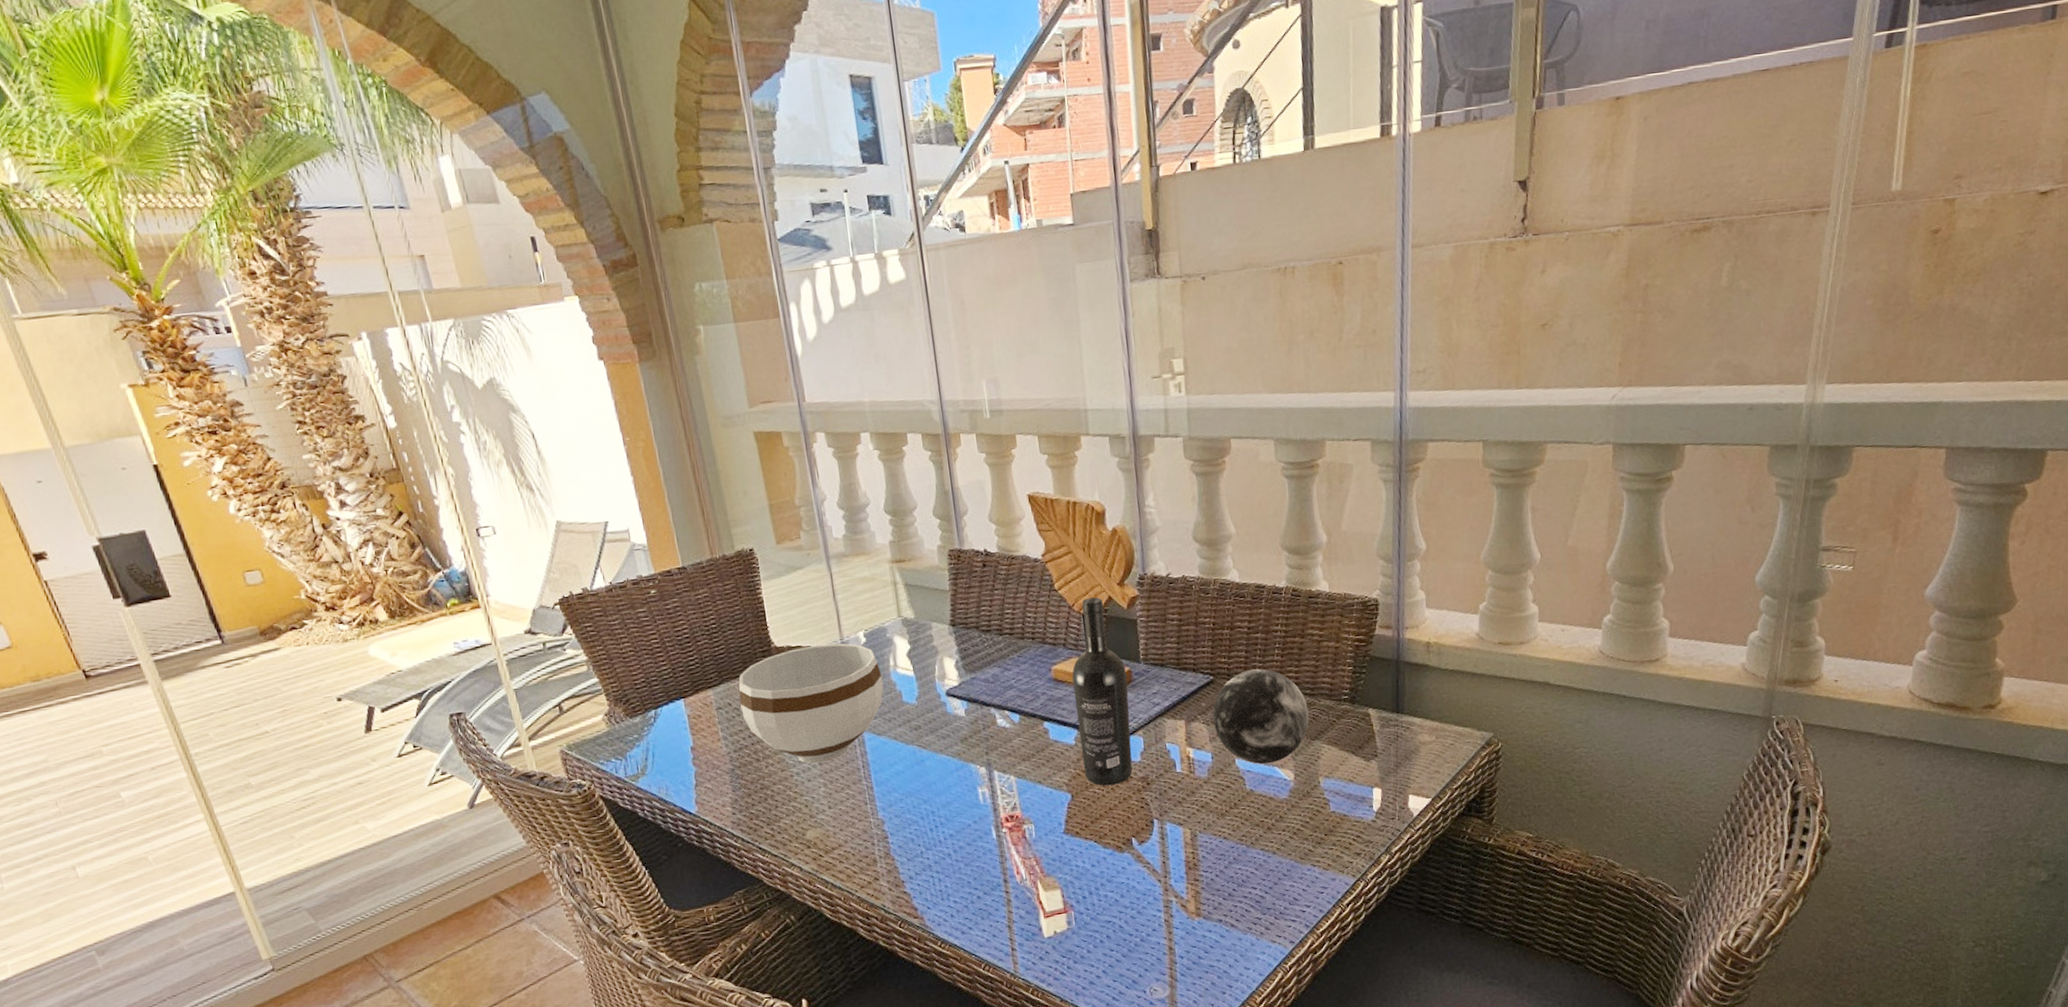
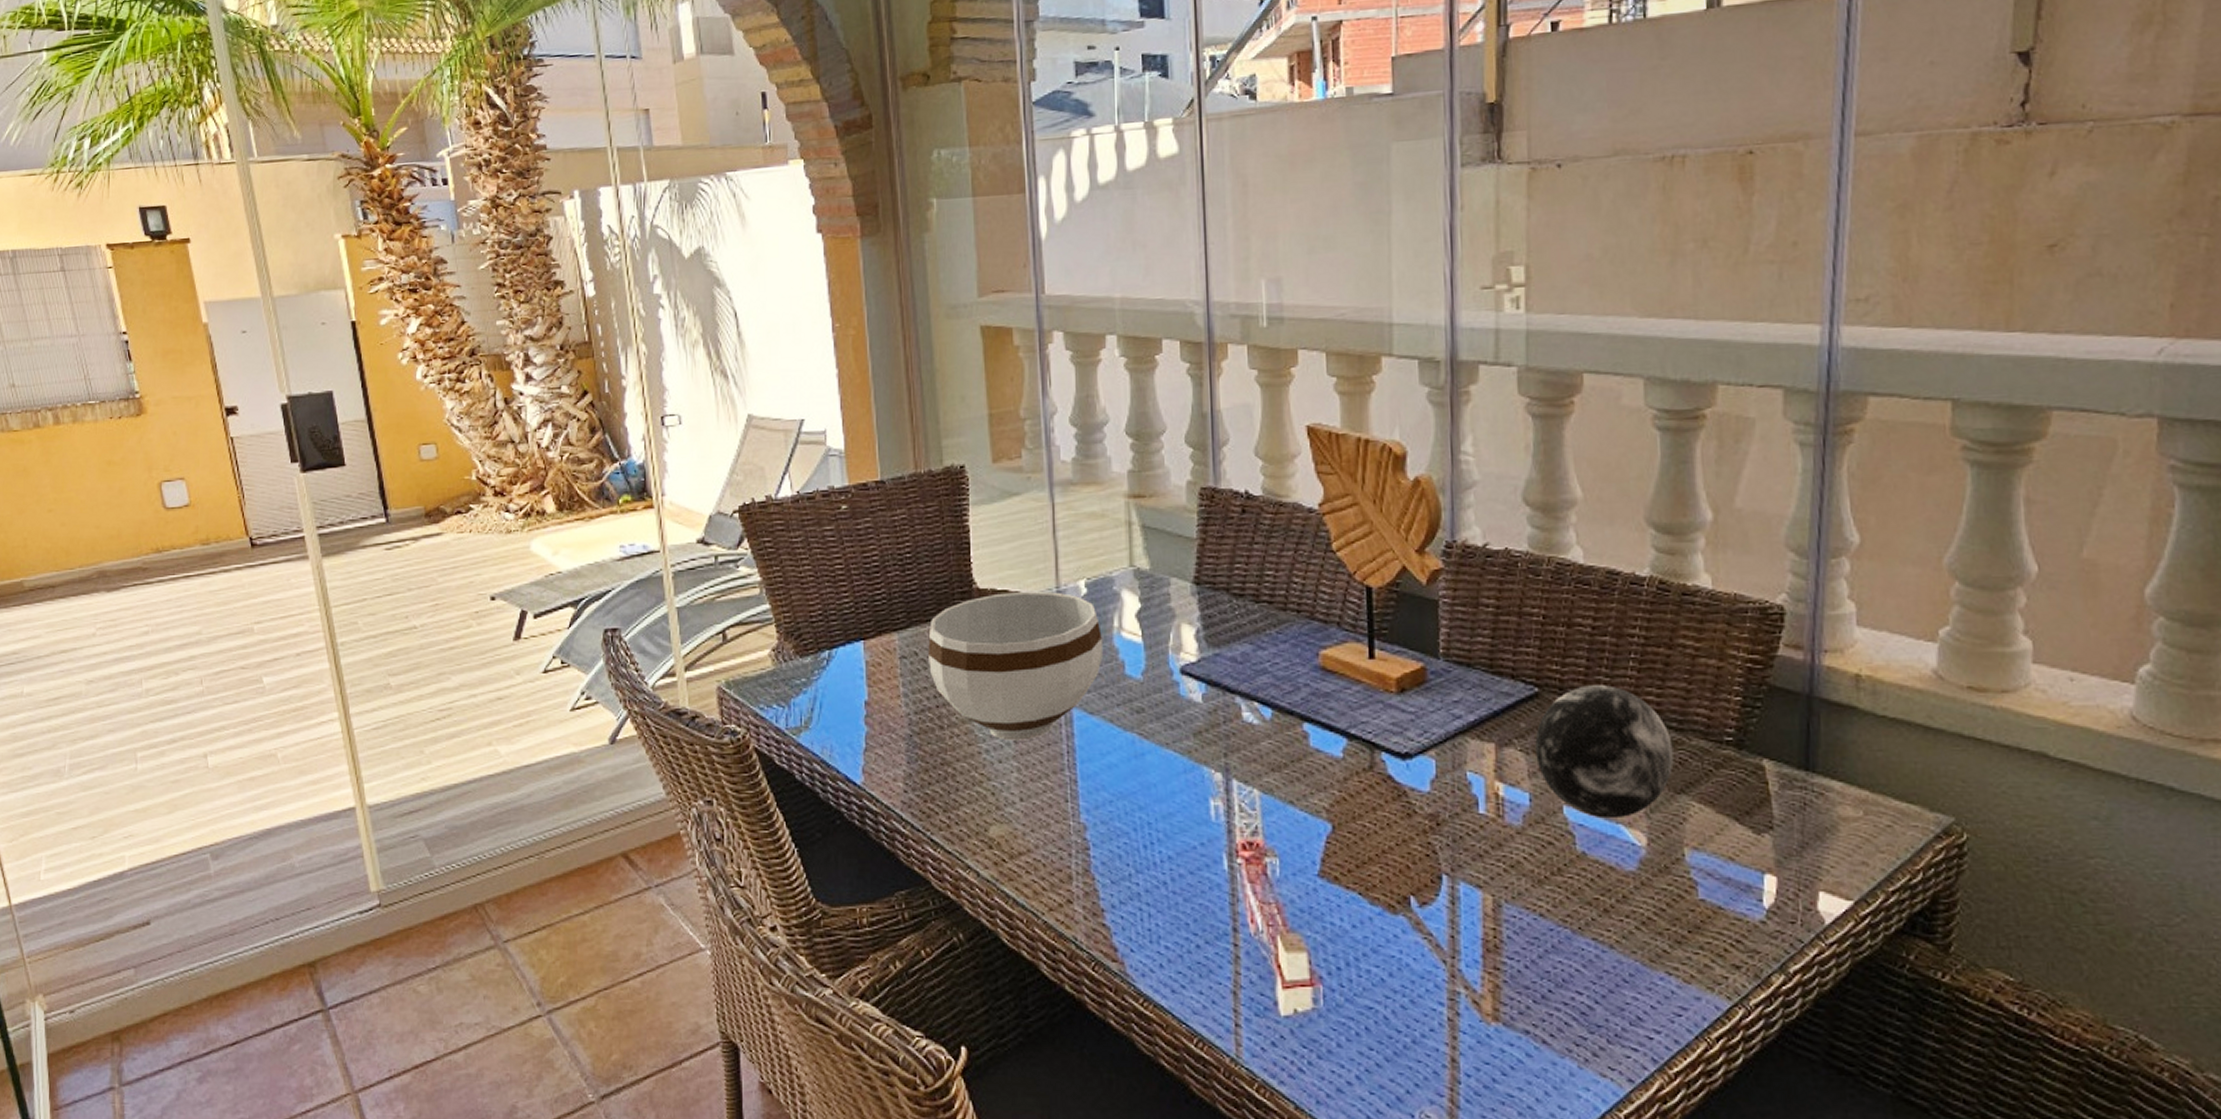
wine bottle: present [1072,597,1133,786] -> none [1346,566,1420,820]

